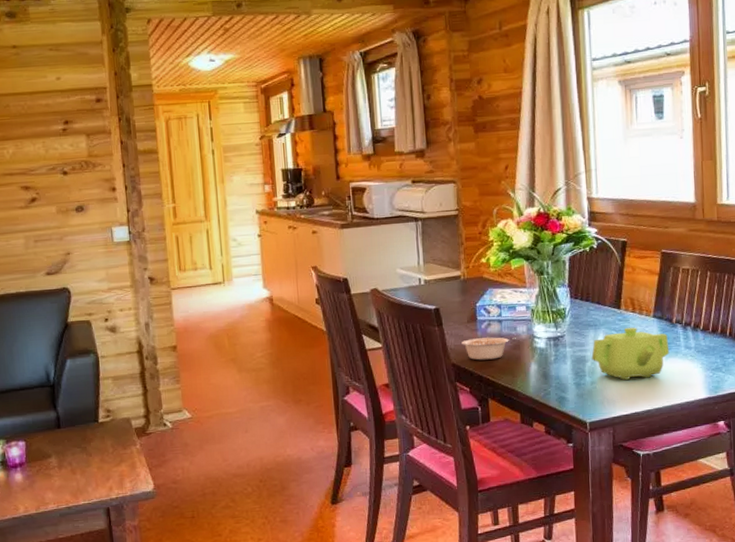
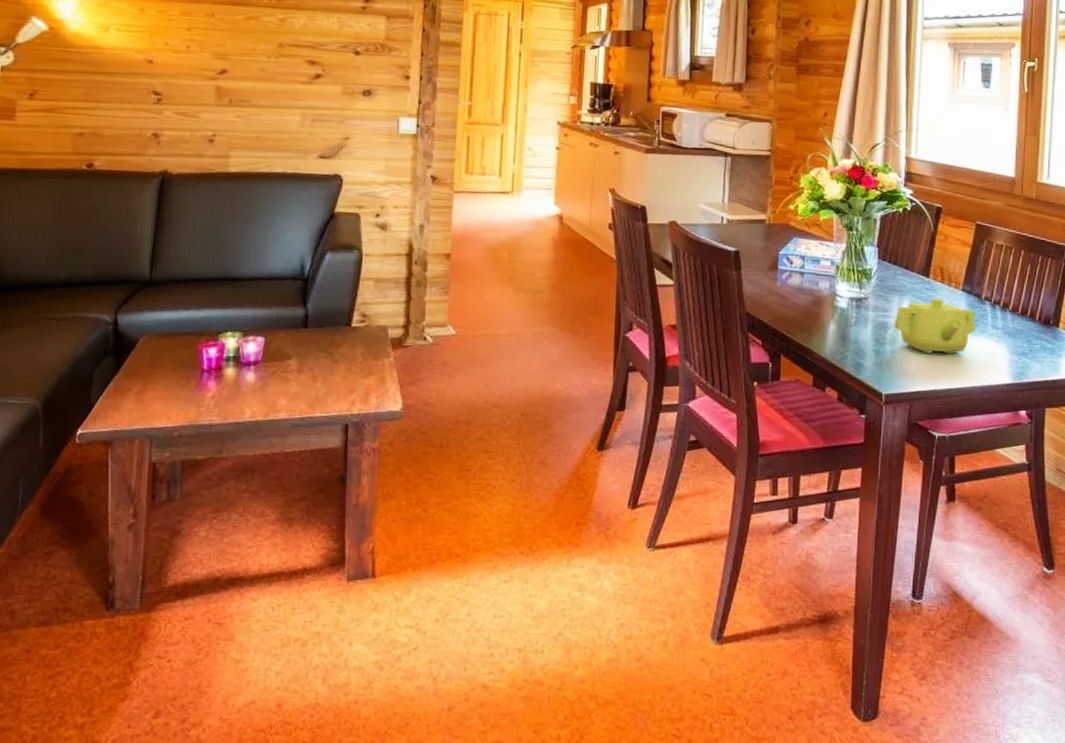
legume: present [461,337,517,361] -> none [759,288,818,314]

